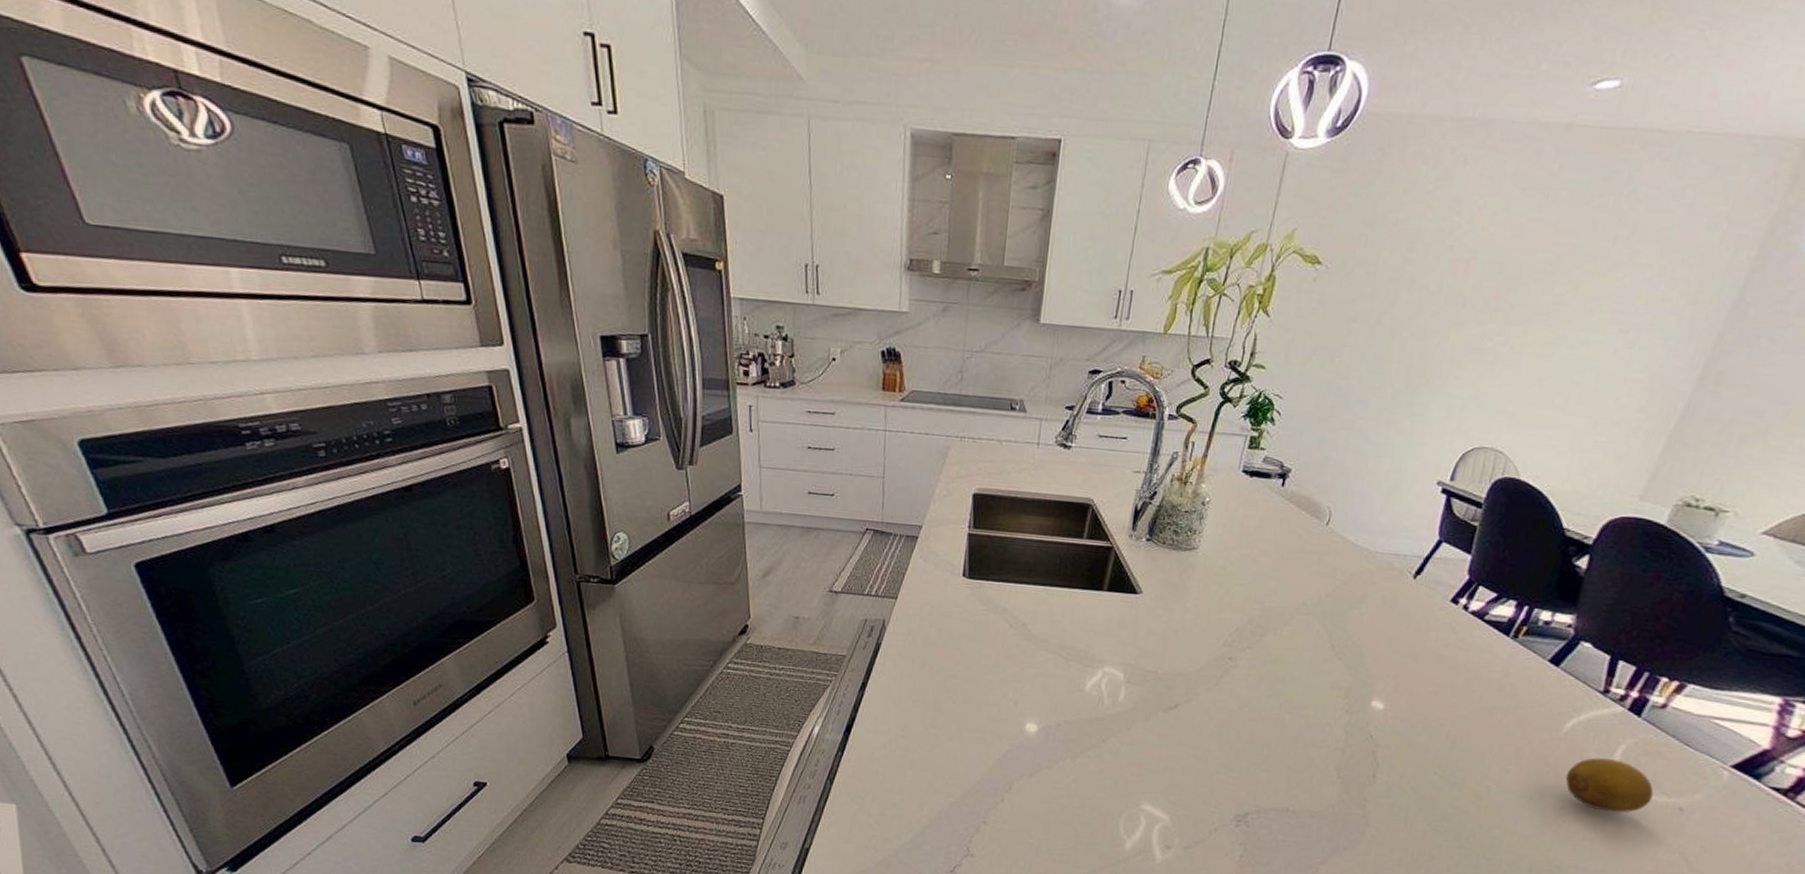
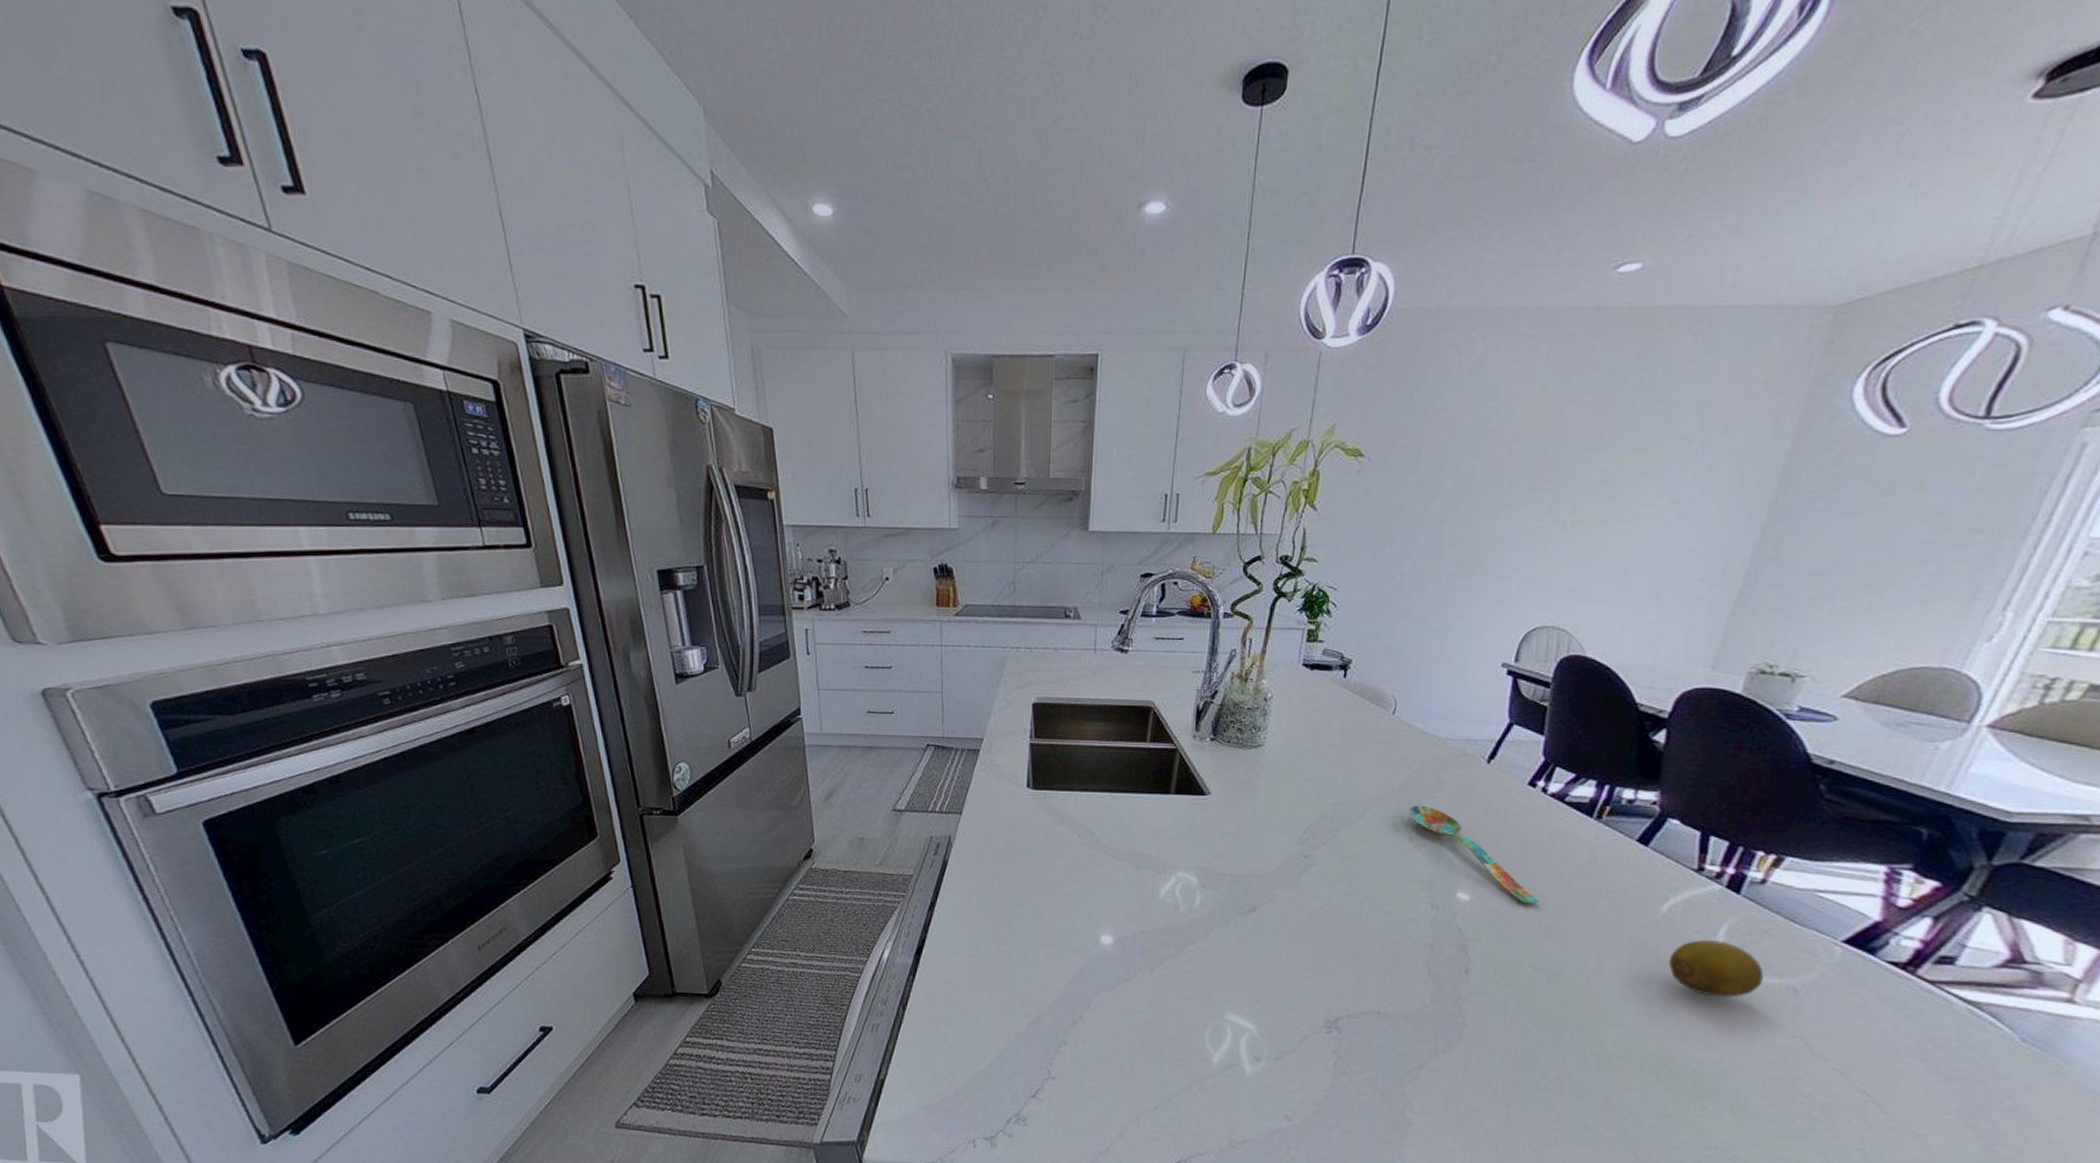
spoon: none [1332,615,1450,716] -> present [1408,805,1540,904]

